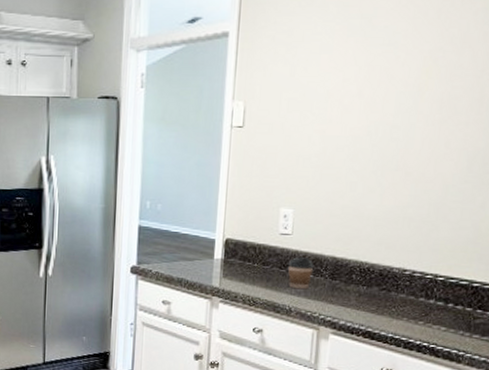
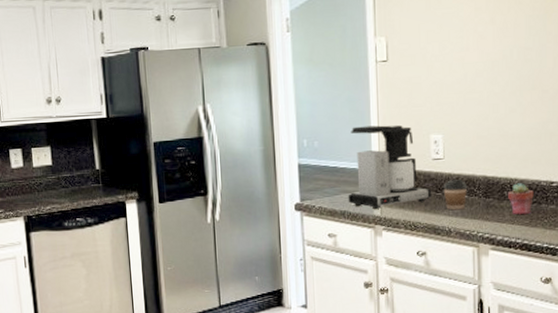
coffee maker: none [186,192,275,280] -> present [348,124,431,209]
potted succulent: none [356,267,384,302] -> present [508,183,534,215]

